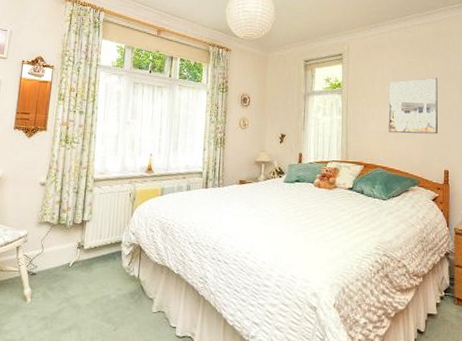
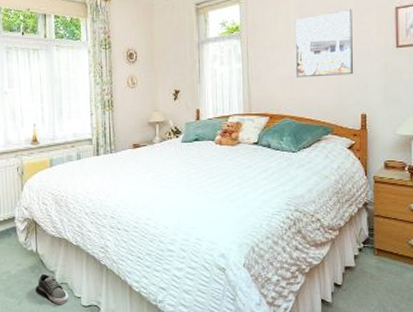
shoe: none [135,300,165,334] -> present [38,273,69,305]

